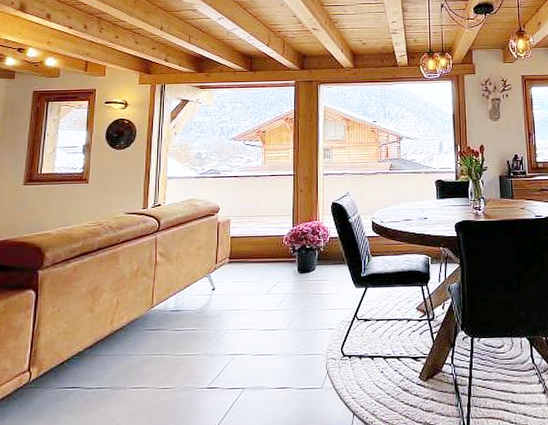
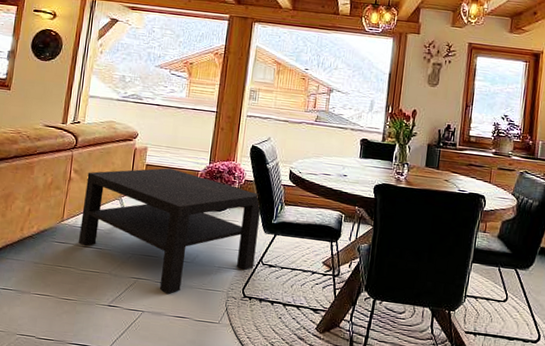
coffee table: none [171,237,349,365] -> present [79,168,260,294]

